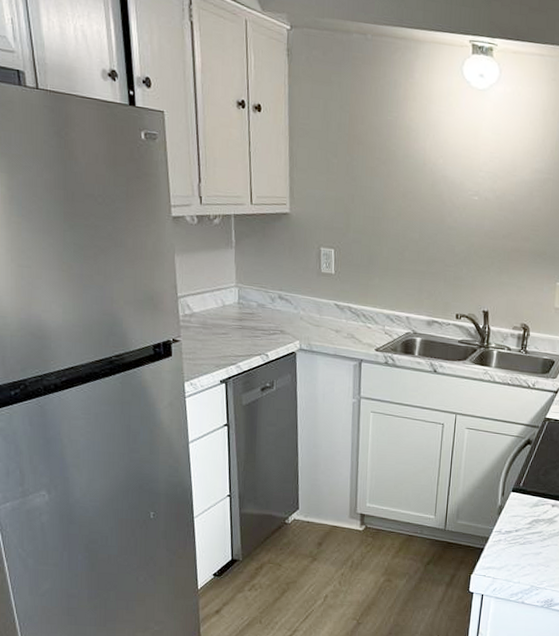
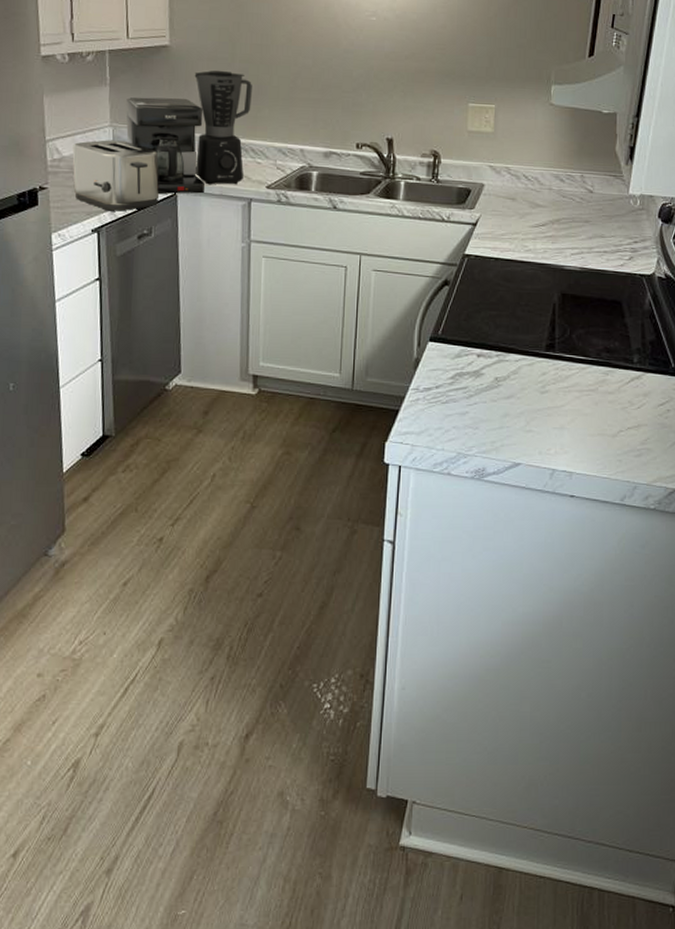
toaster: none [202,299,280,366] -> present [72,140,159,212]
coffee maker: none [250,260,320,353] -> present [126,97,204,194]
blender: none [312,239,364,346] -> present [194,70,252,185]

